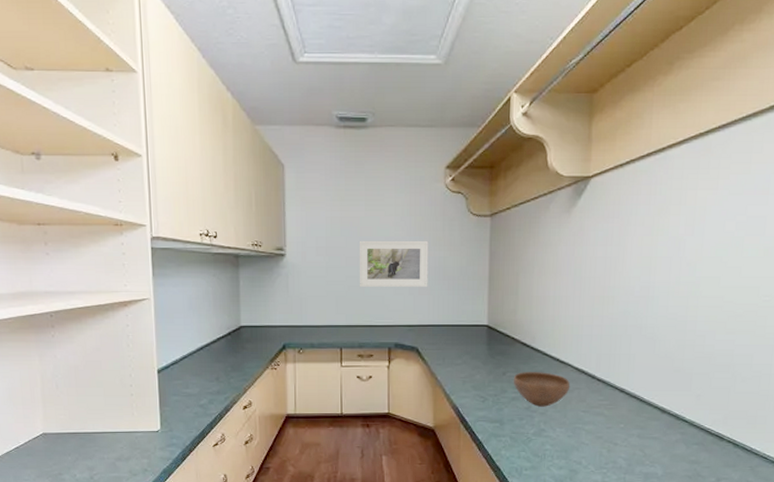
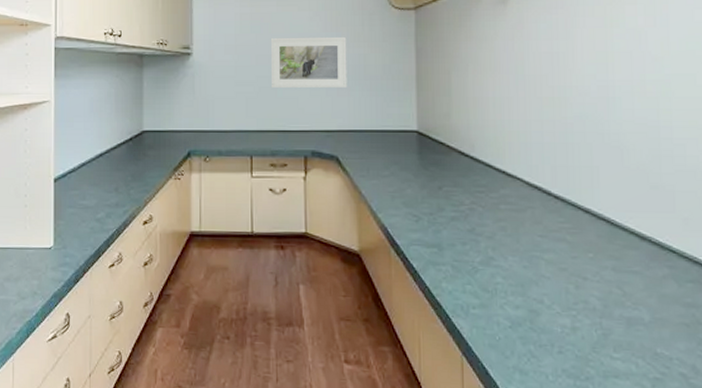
bowl: present [513,372,571,407] -> none [451,186,522,229]

